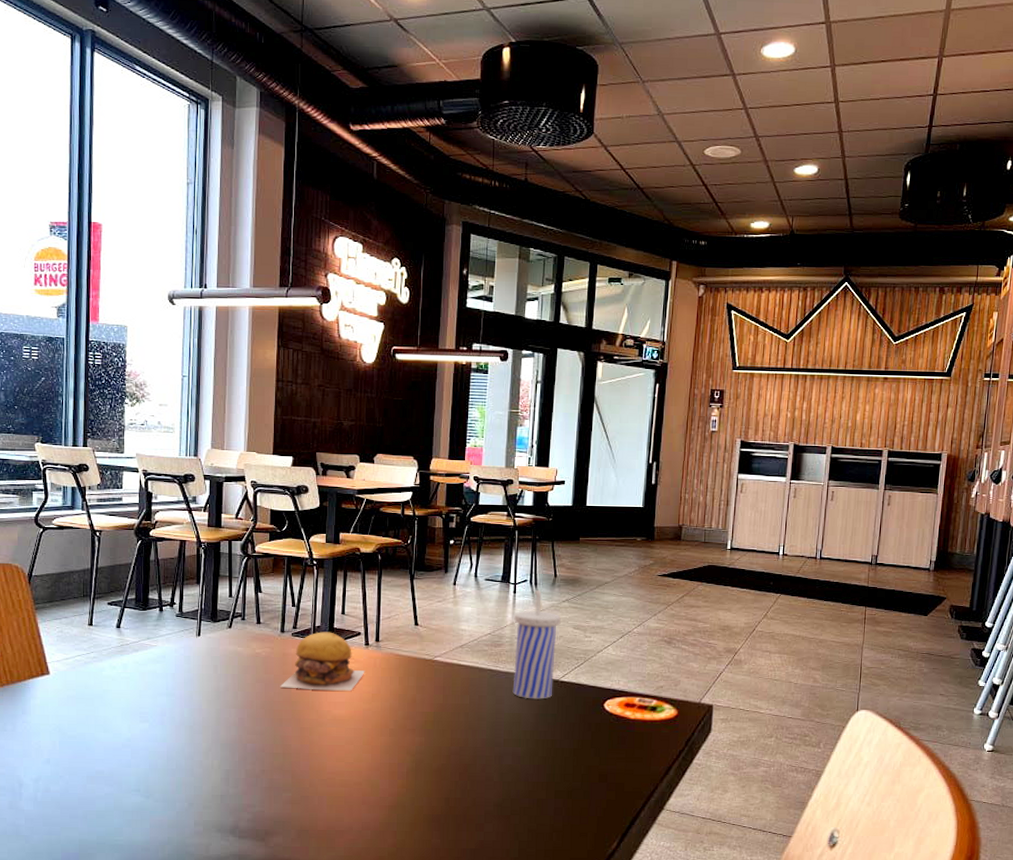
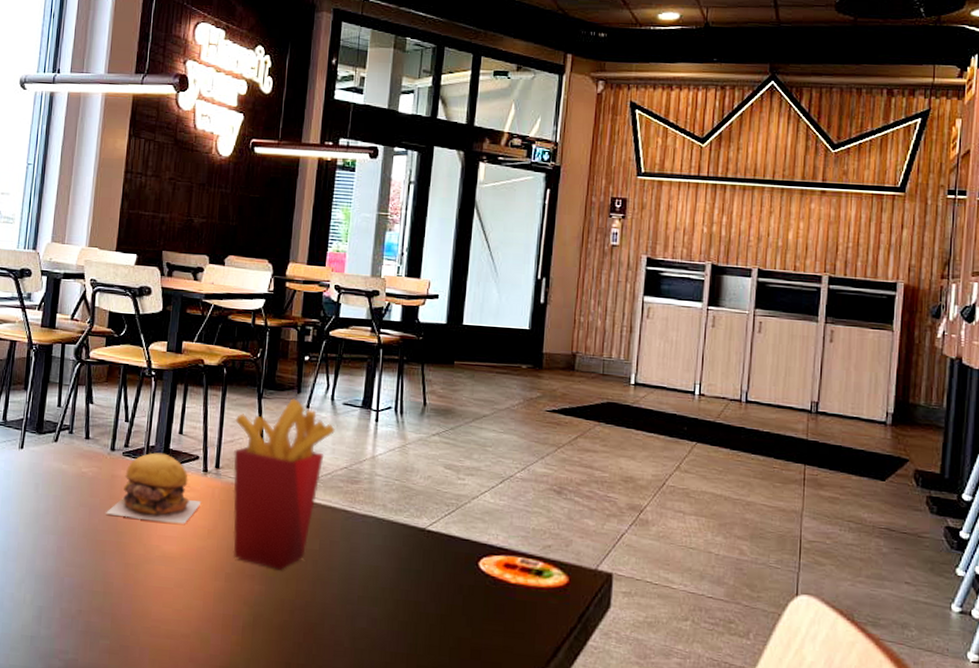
french fries: none [391,577,479,723] -> present [233,398,335,570]
beverage cup: present [512,589,561,699] -> none [370,419,430,551]

